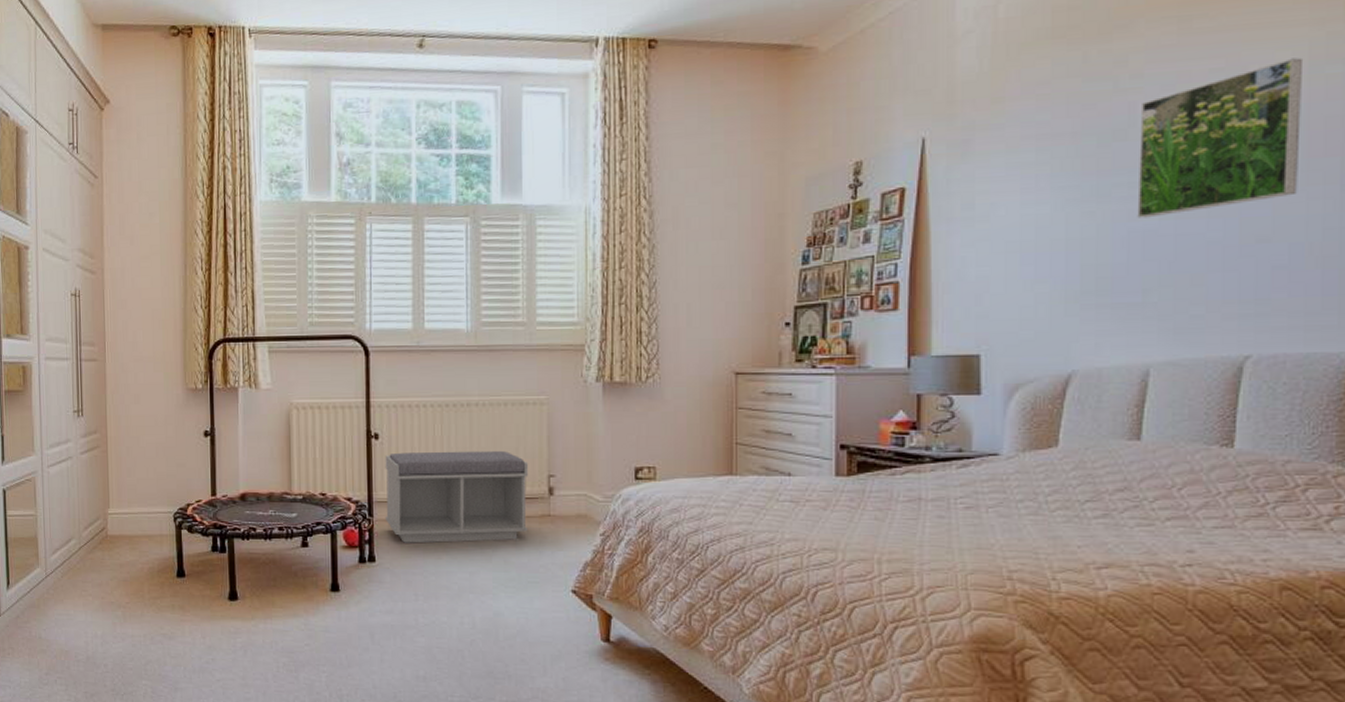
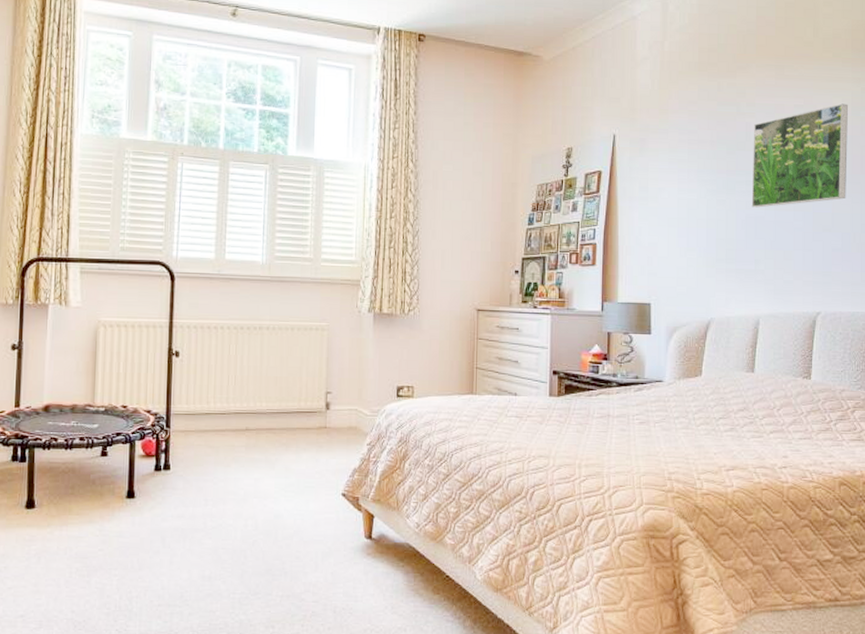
bench: present [385,451,528,544] -> none [181,369,309,453]

